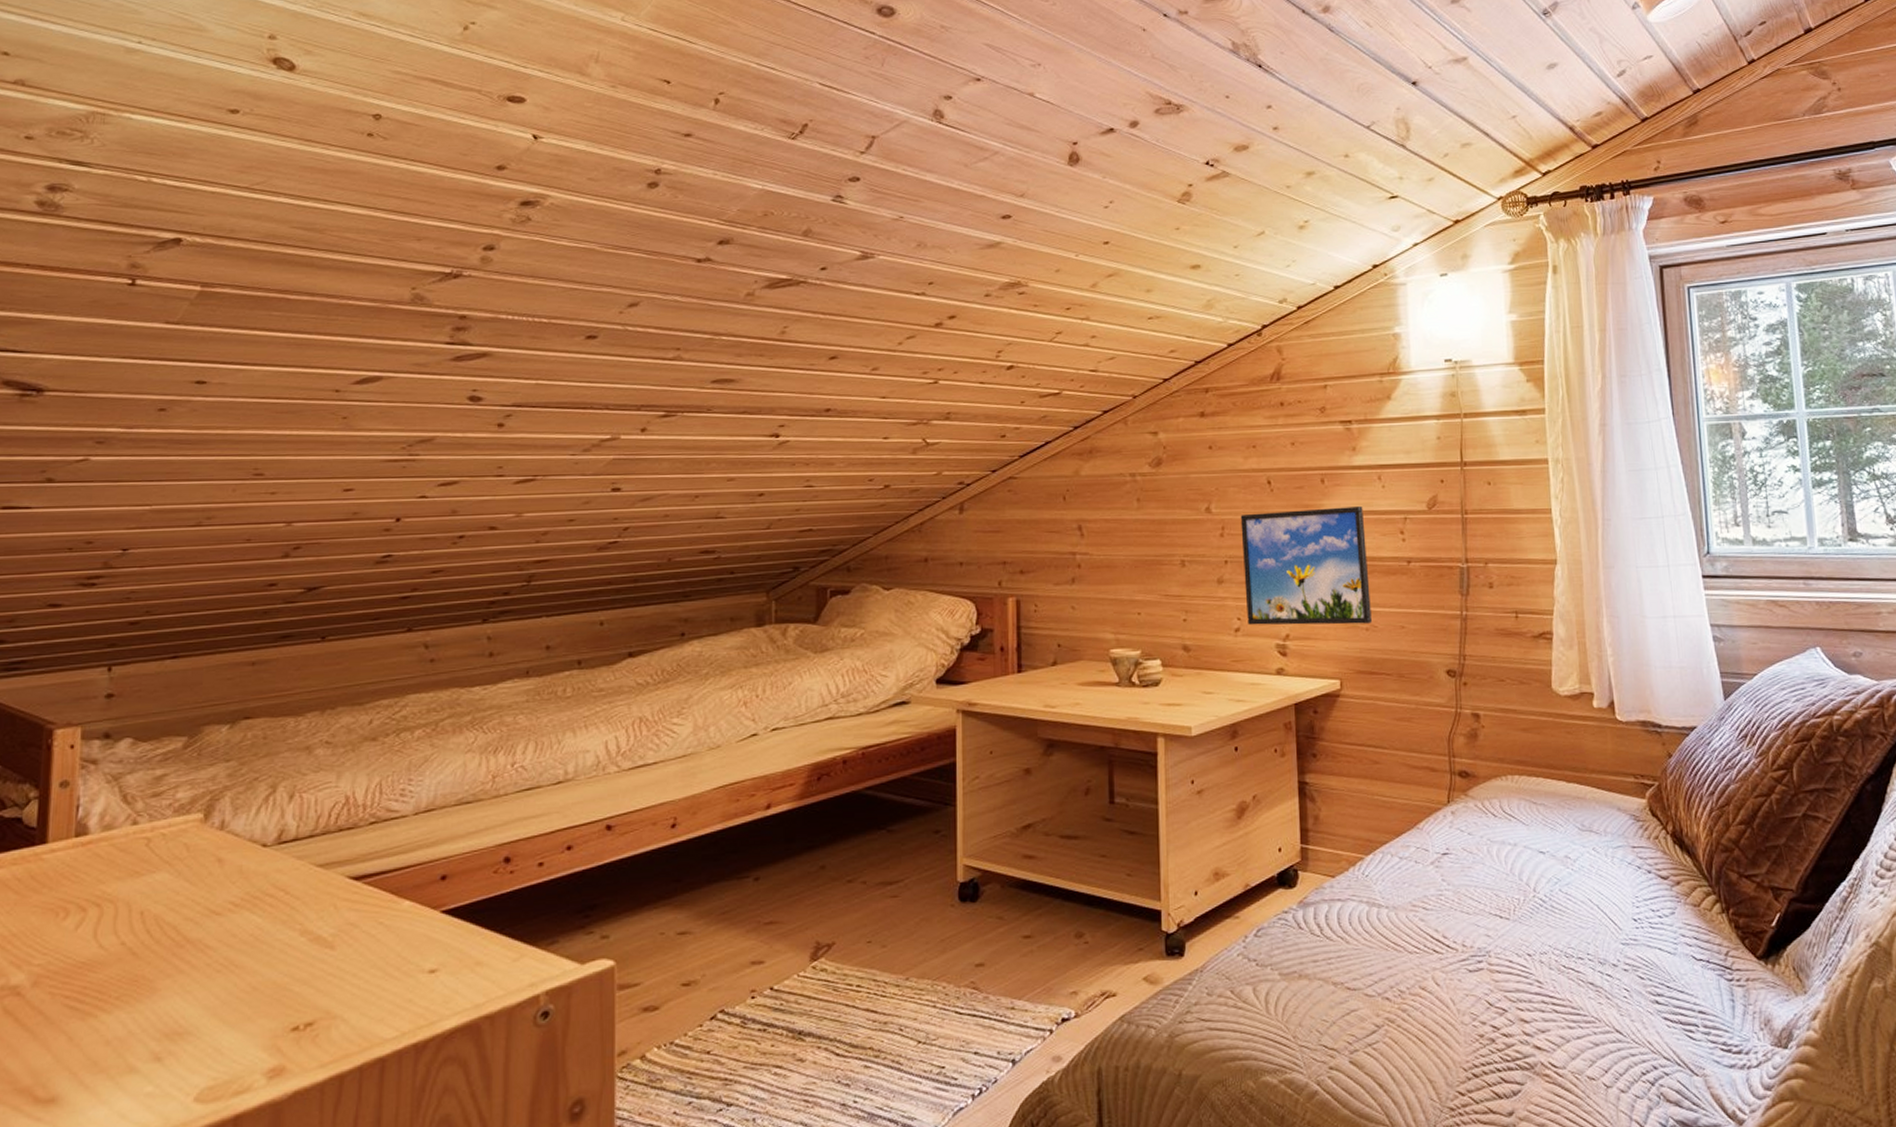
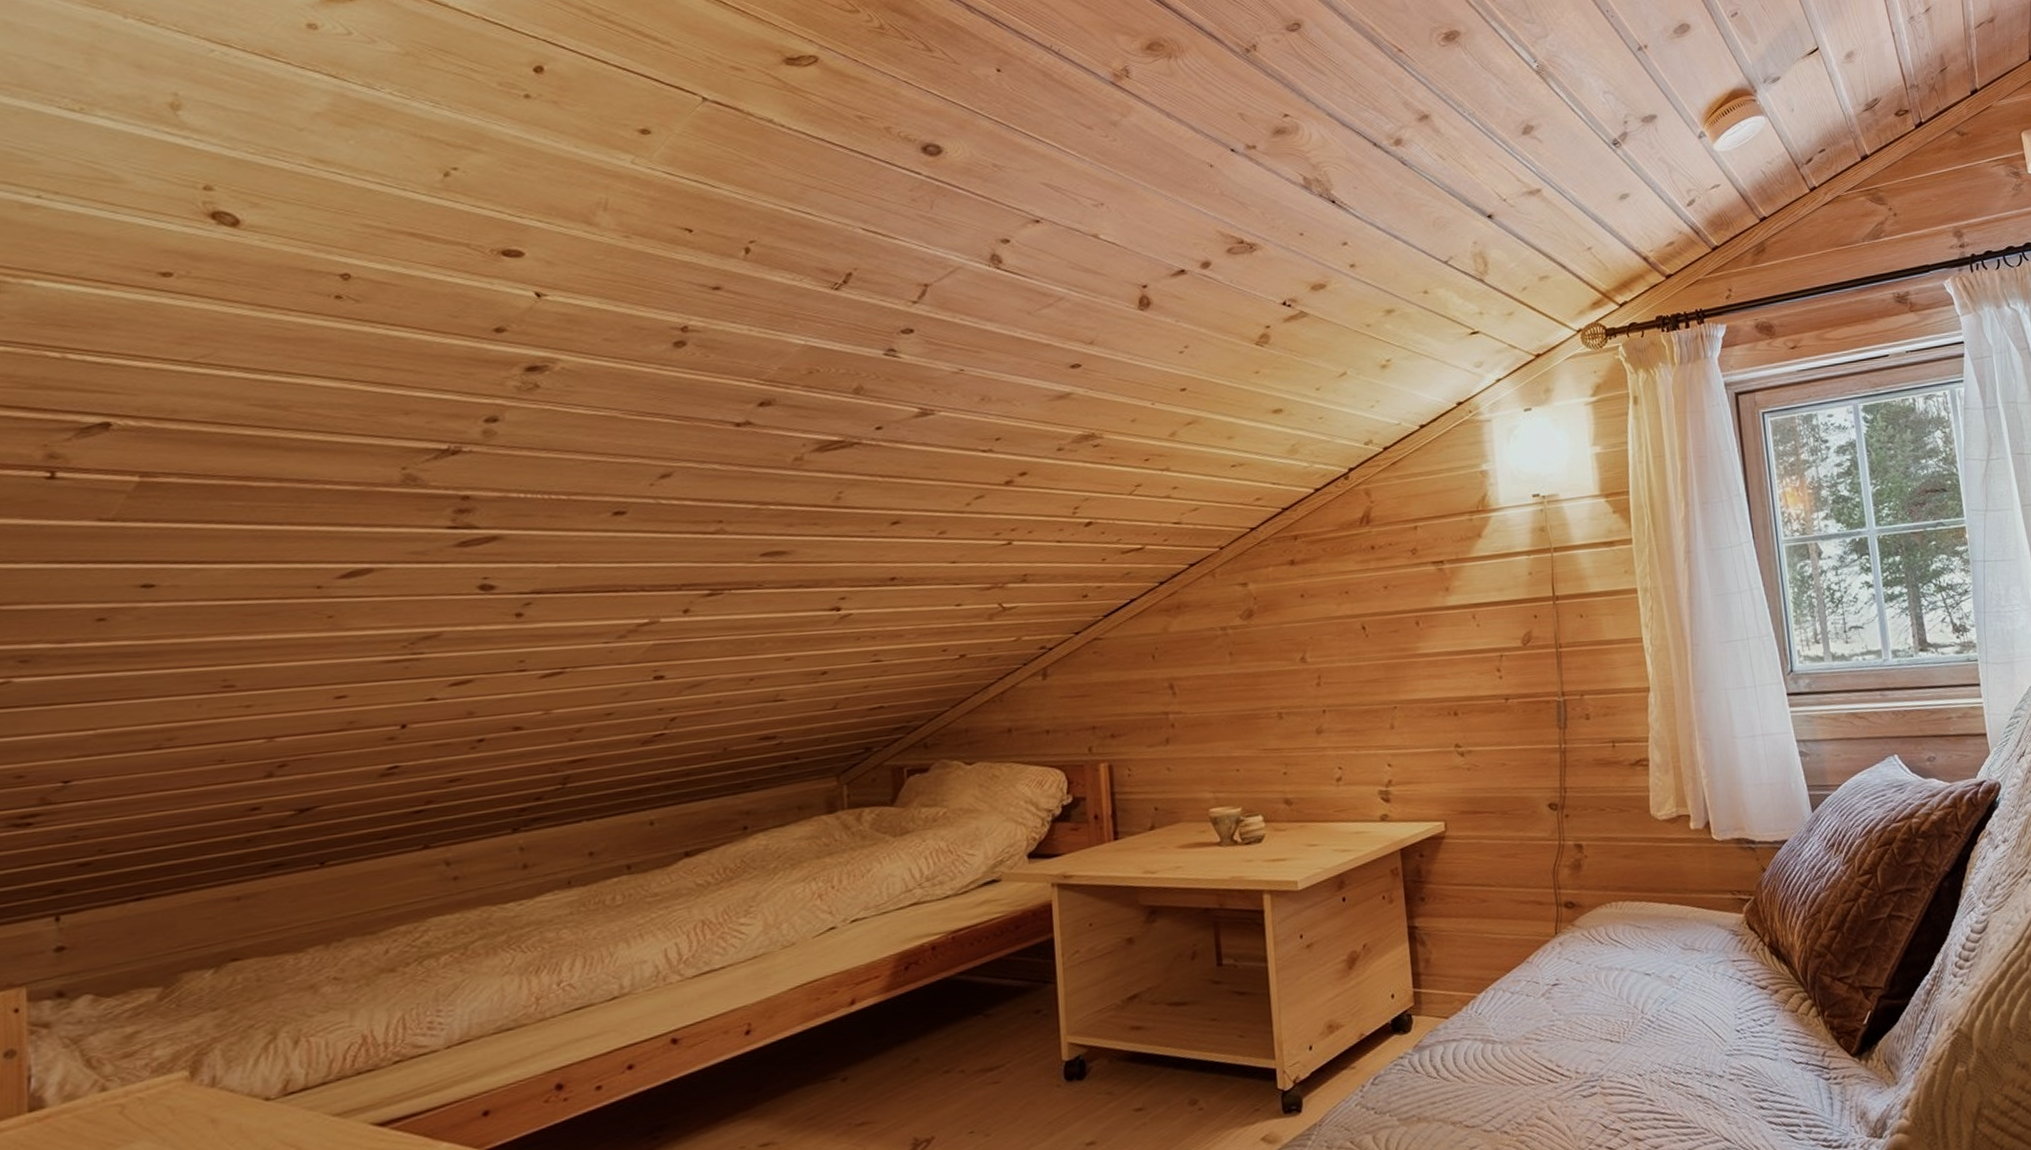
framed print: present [1240,507,1372,625] -> none [1336,647,1473,774]

